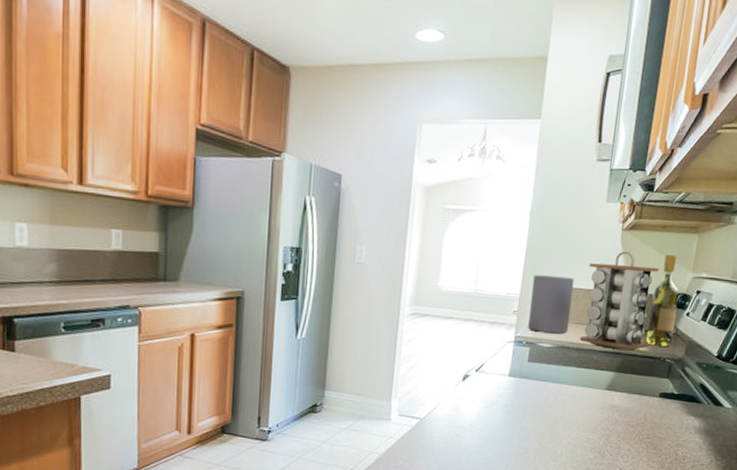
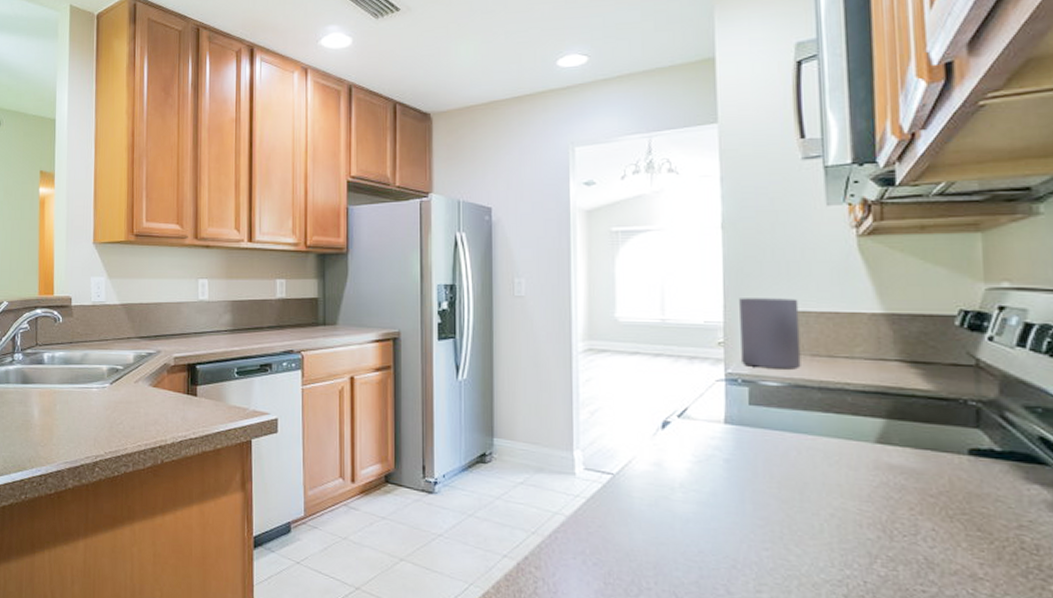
spice rack: present [579,251,659,351] -> none [816,262,933,390]
bottle: present [645,255,679,347] -> none [923,262,972,384]

